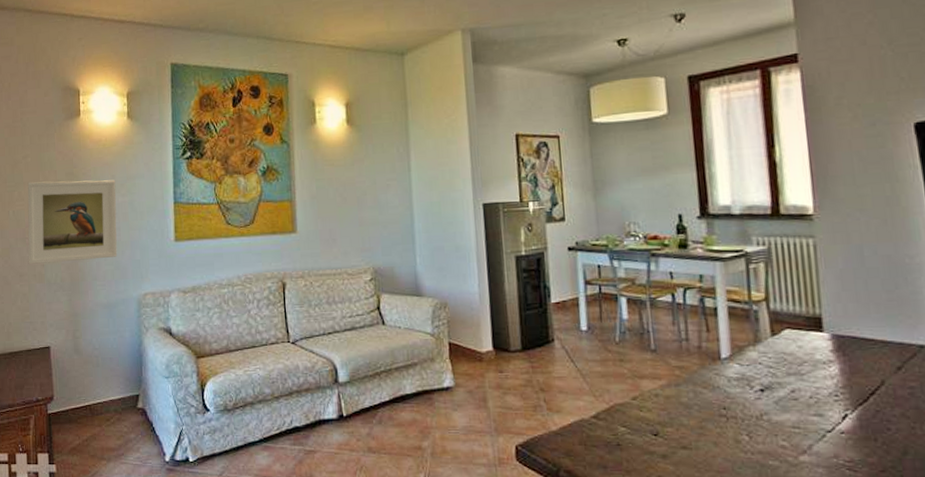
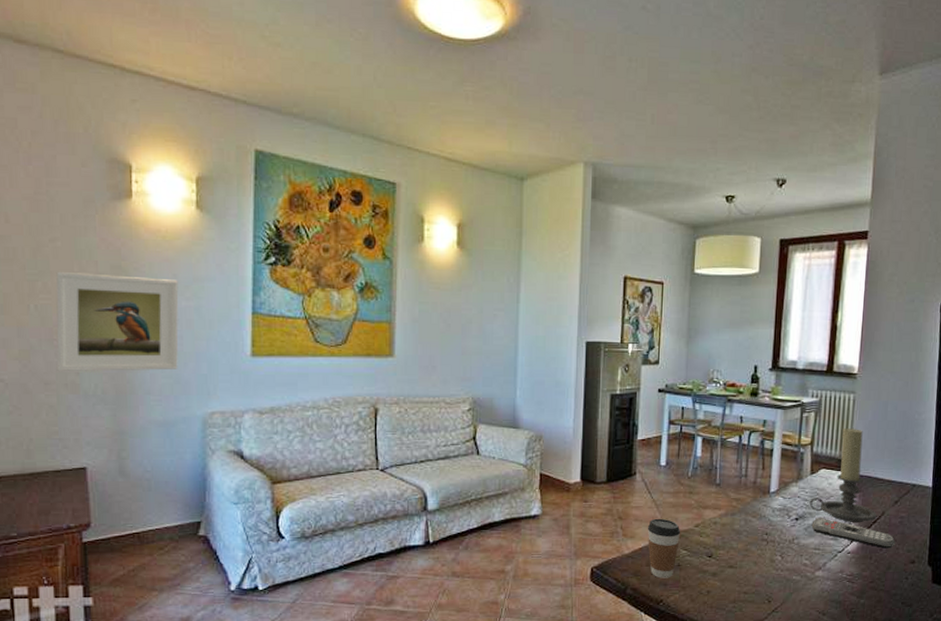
coffee cup: none [574,390,616,460] -> present [647,518,681,578]
candle holder: none [775,278,875,395] -> present [809,427,877,523]
remote control: none [783,388,909,428] -> present [811,518,896,549]

